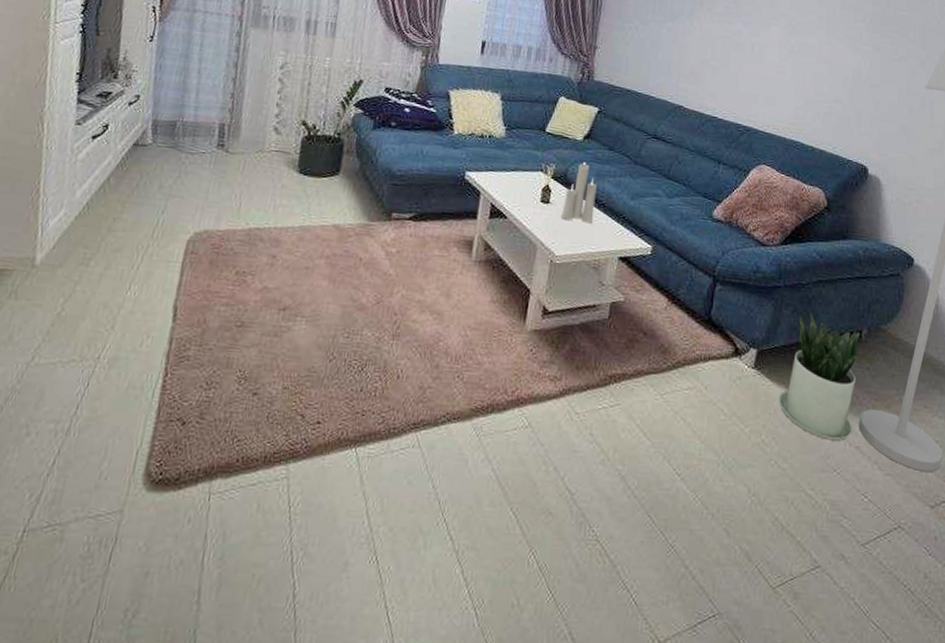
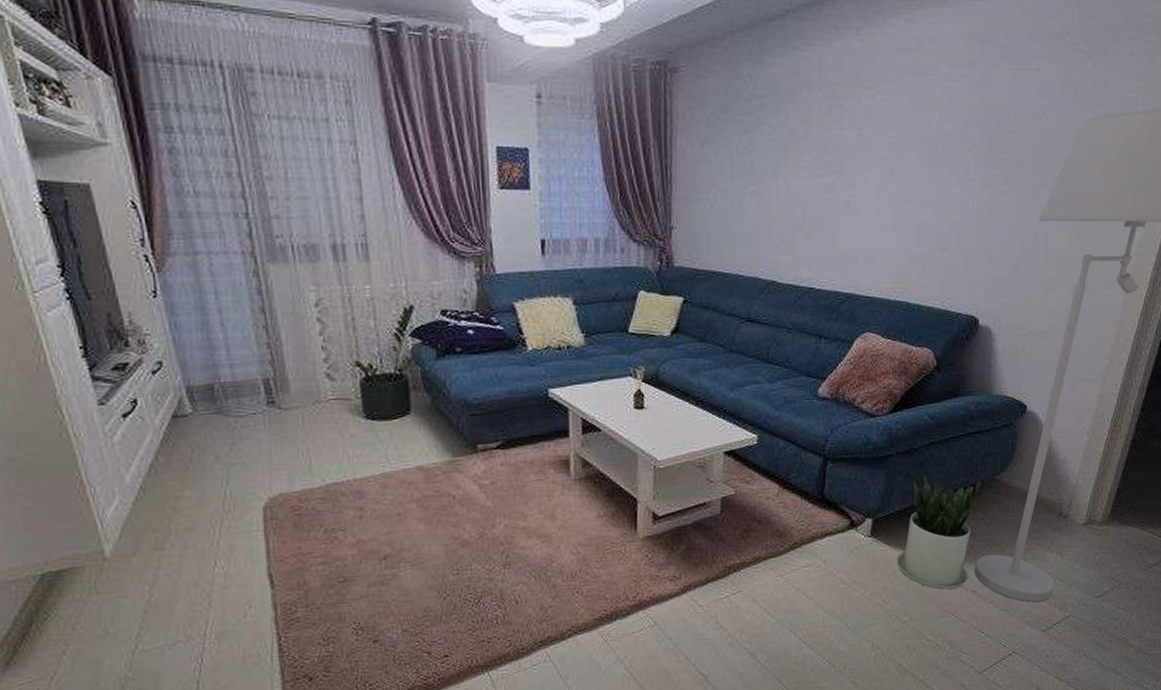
candle: present [560,162,597,224] -> none [657,359,693,423]

